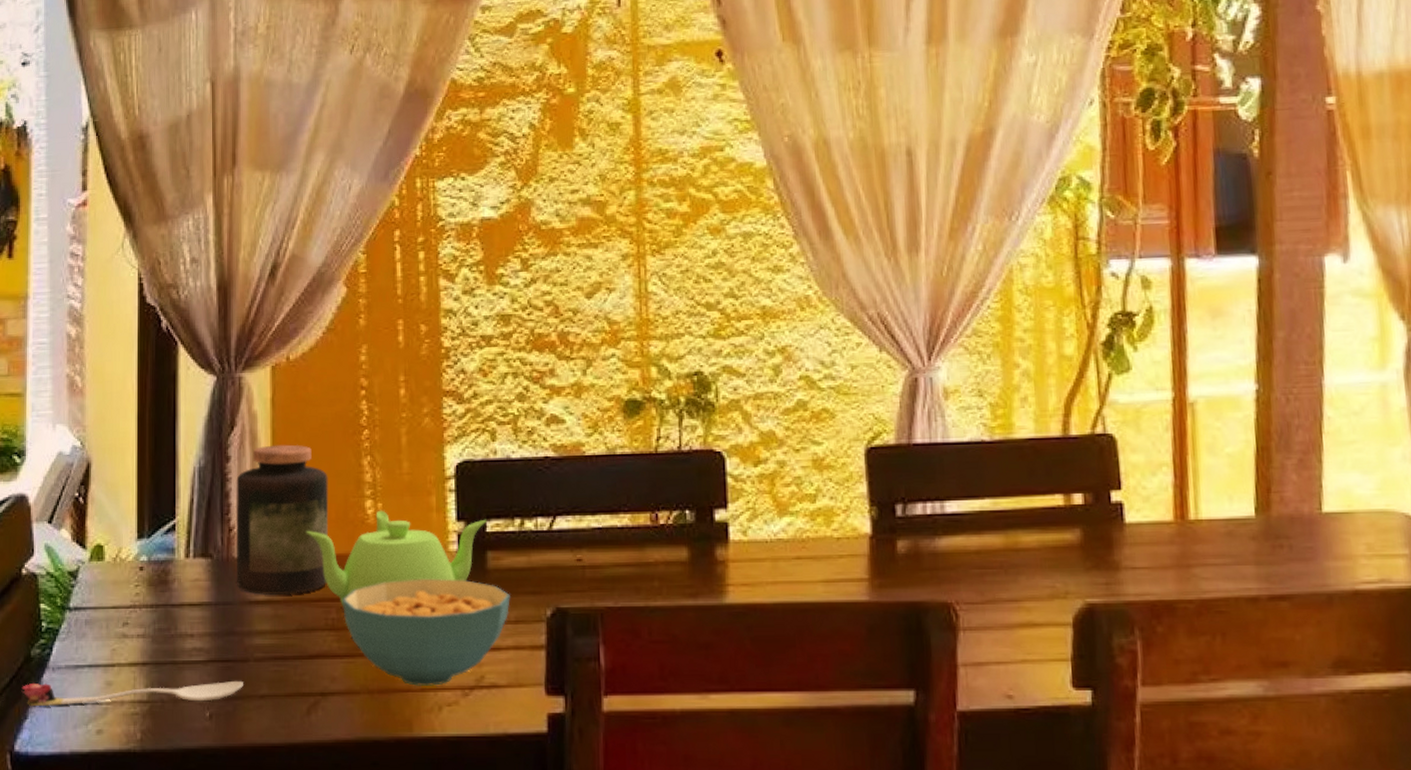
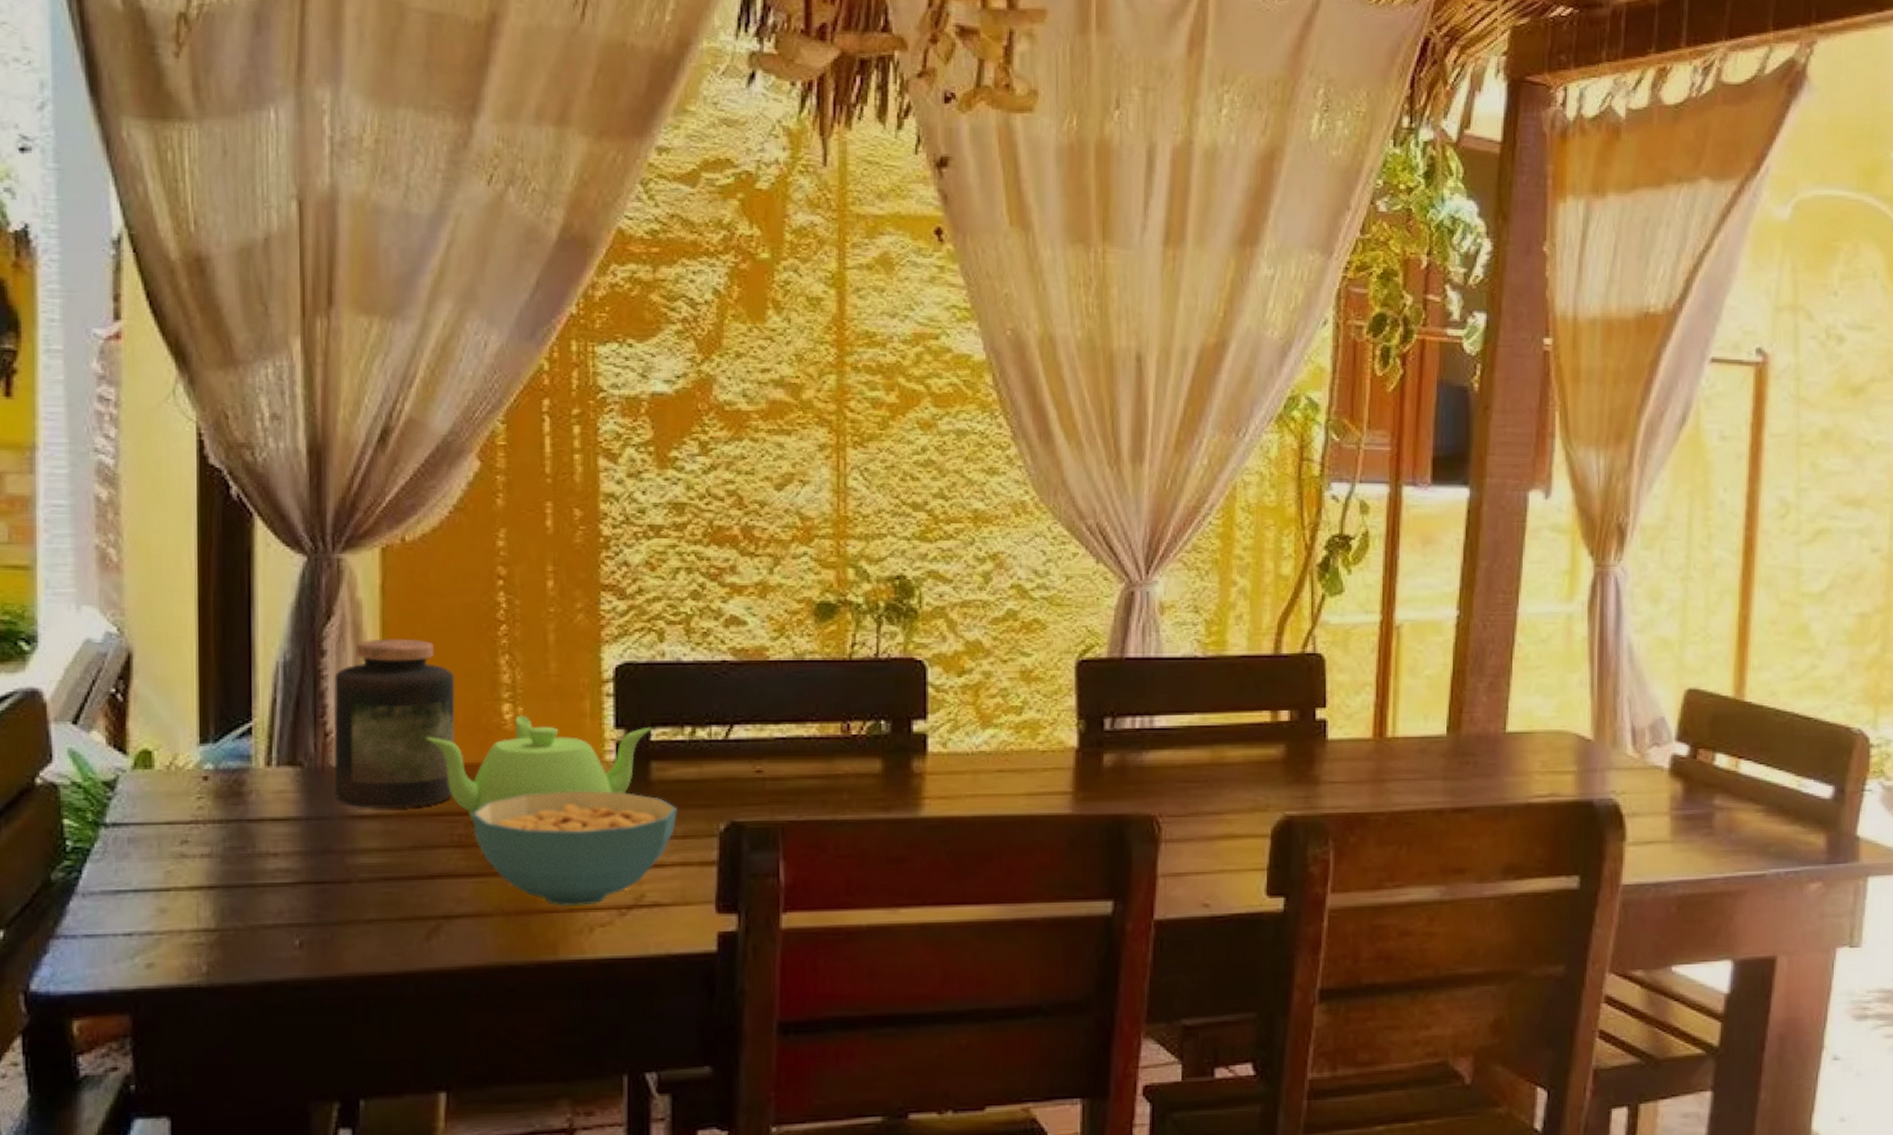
spoon: present [21,680,243,707] -> none [38,904,344,940]

